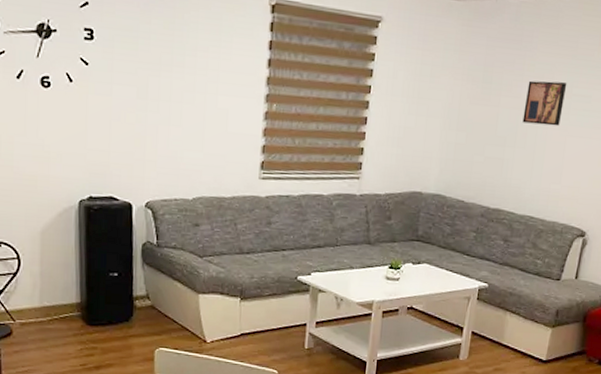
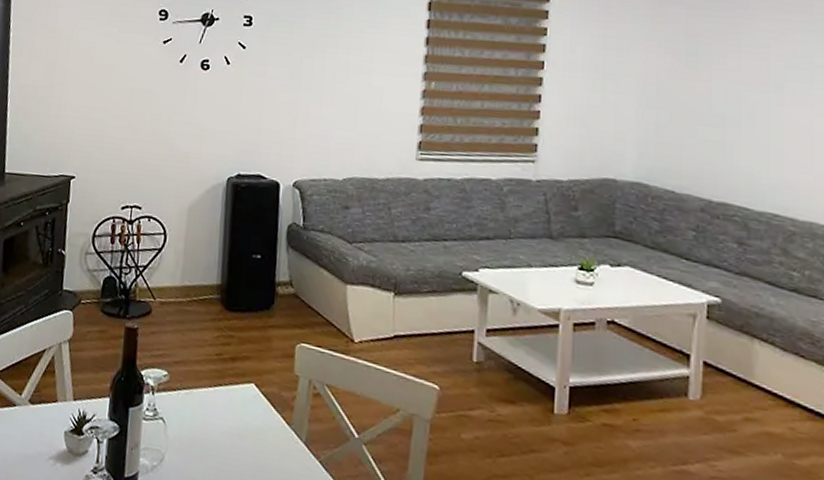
wall art: present [522,80,567,126] -> none [746,51,805,104]

